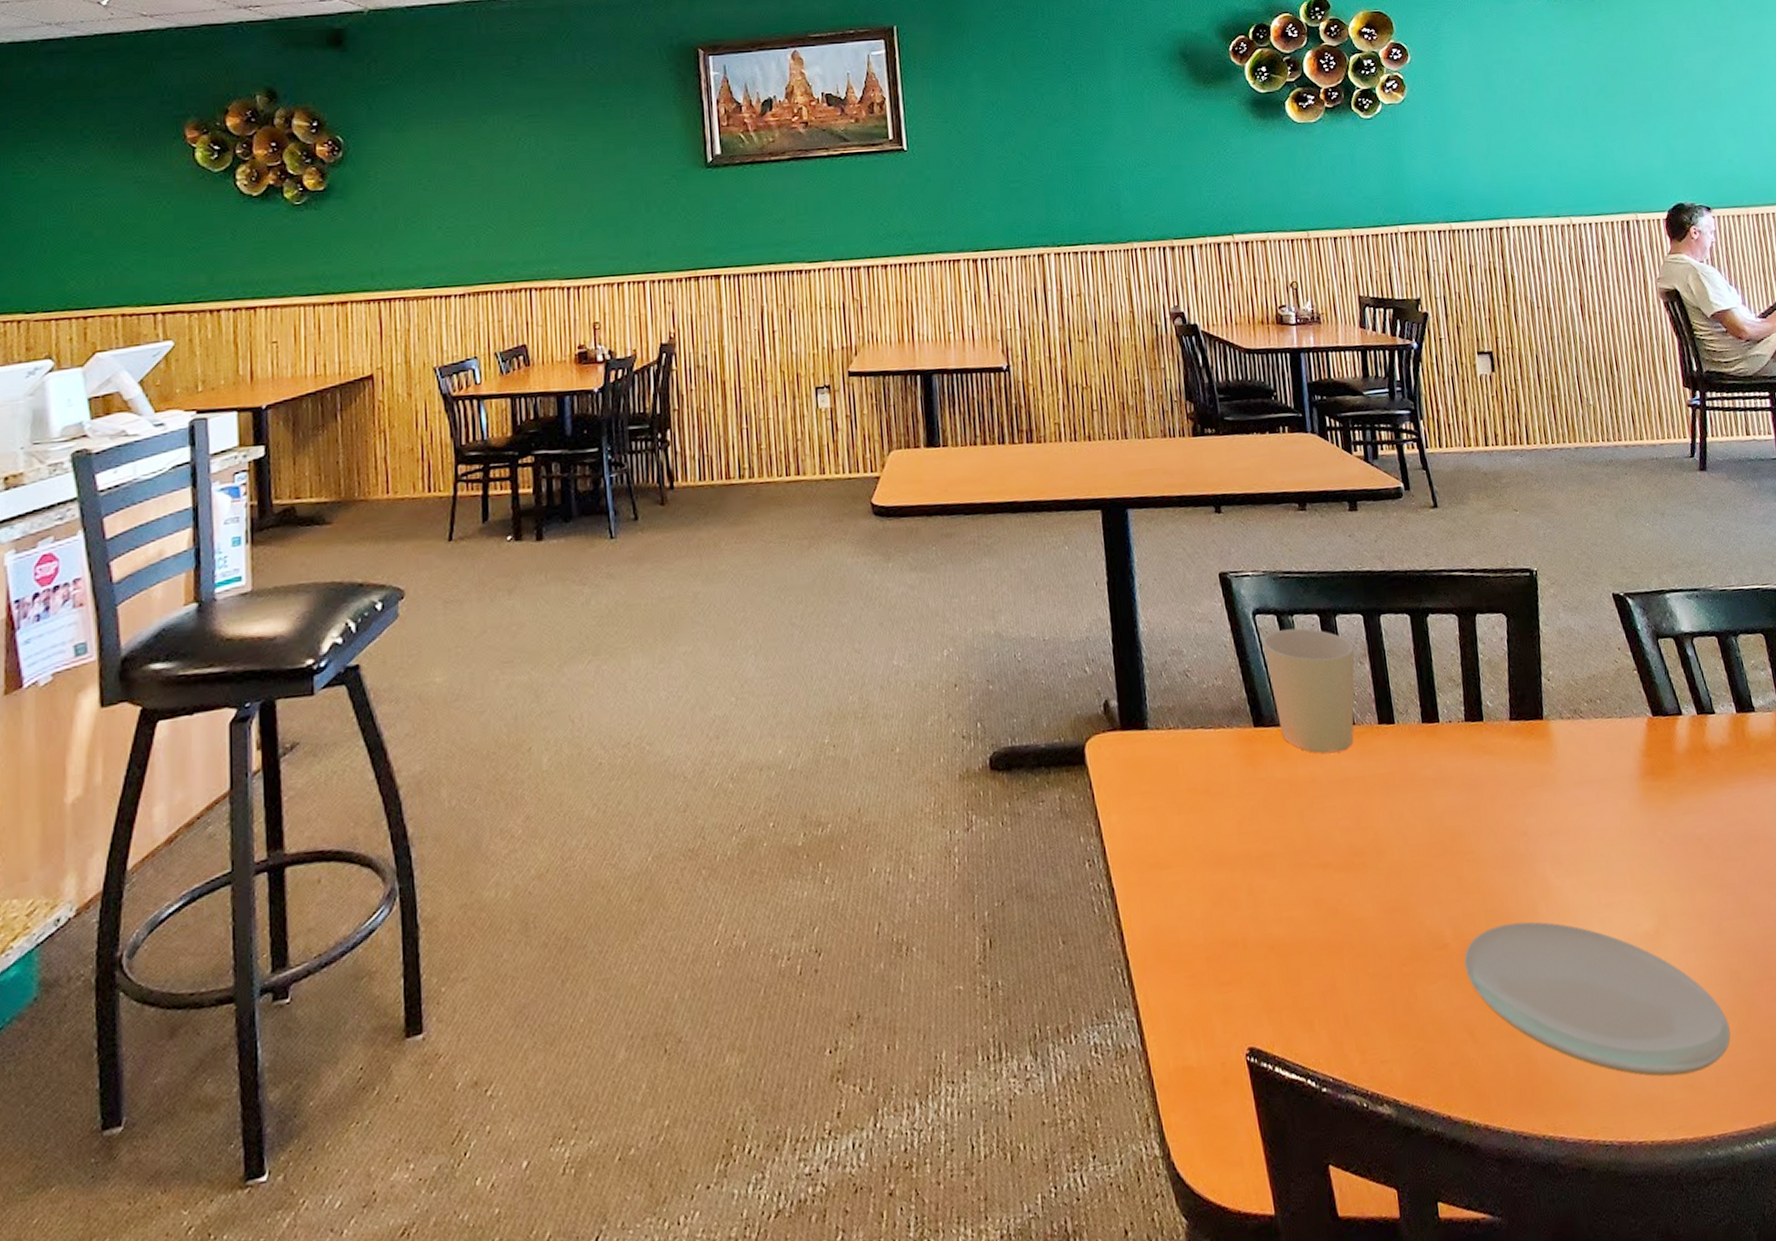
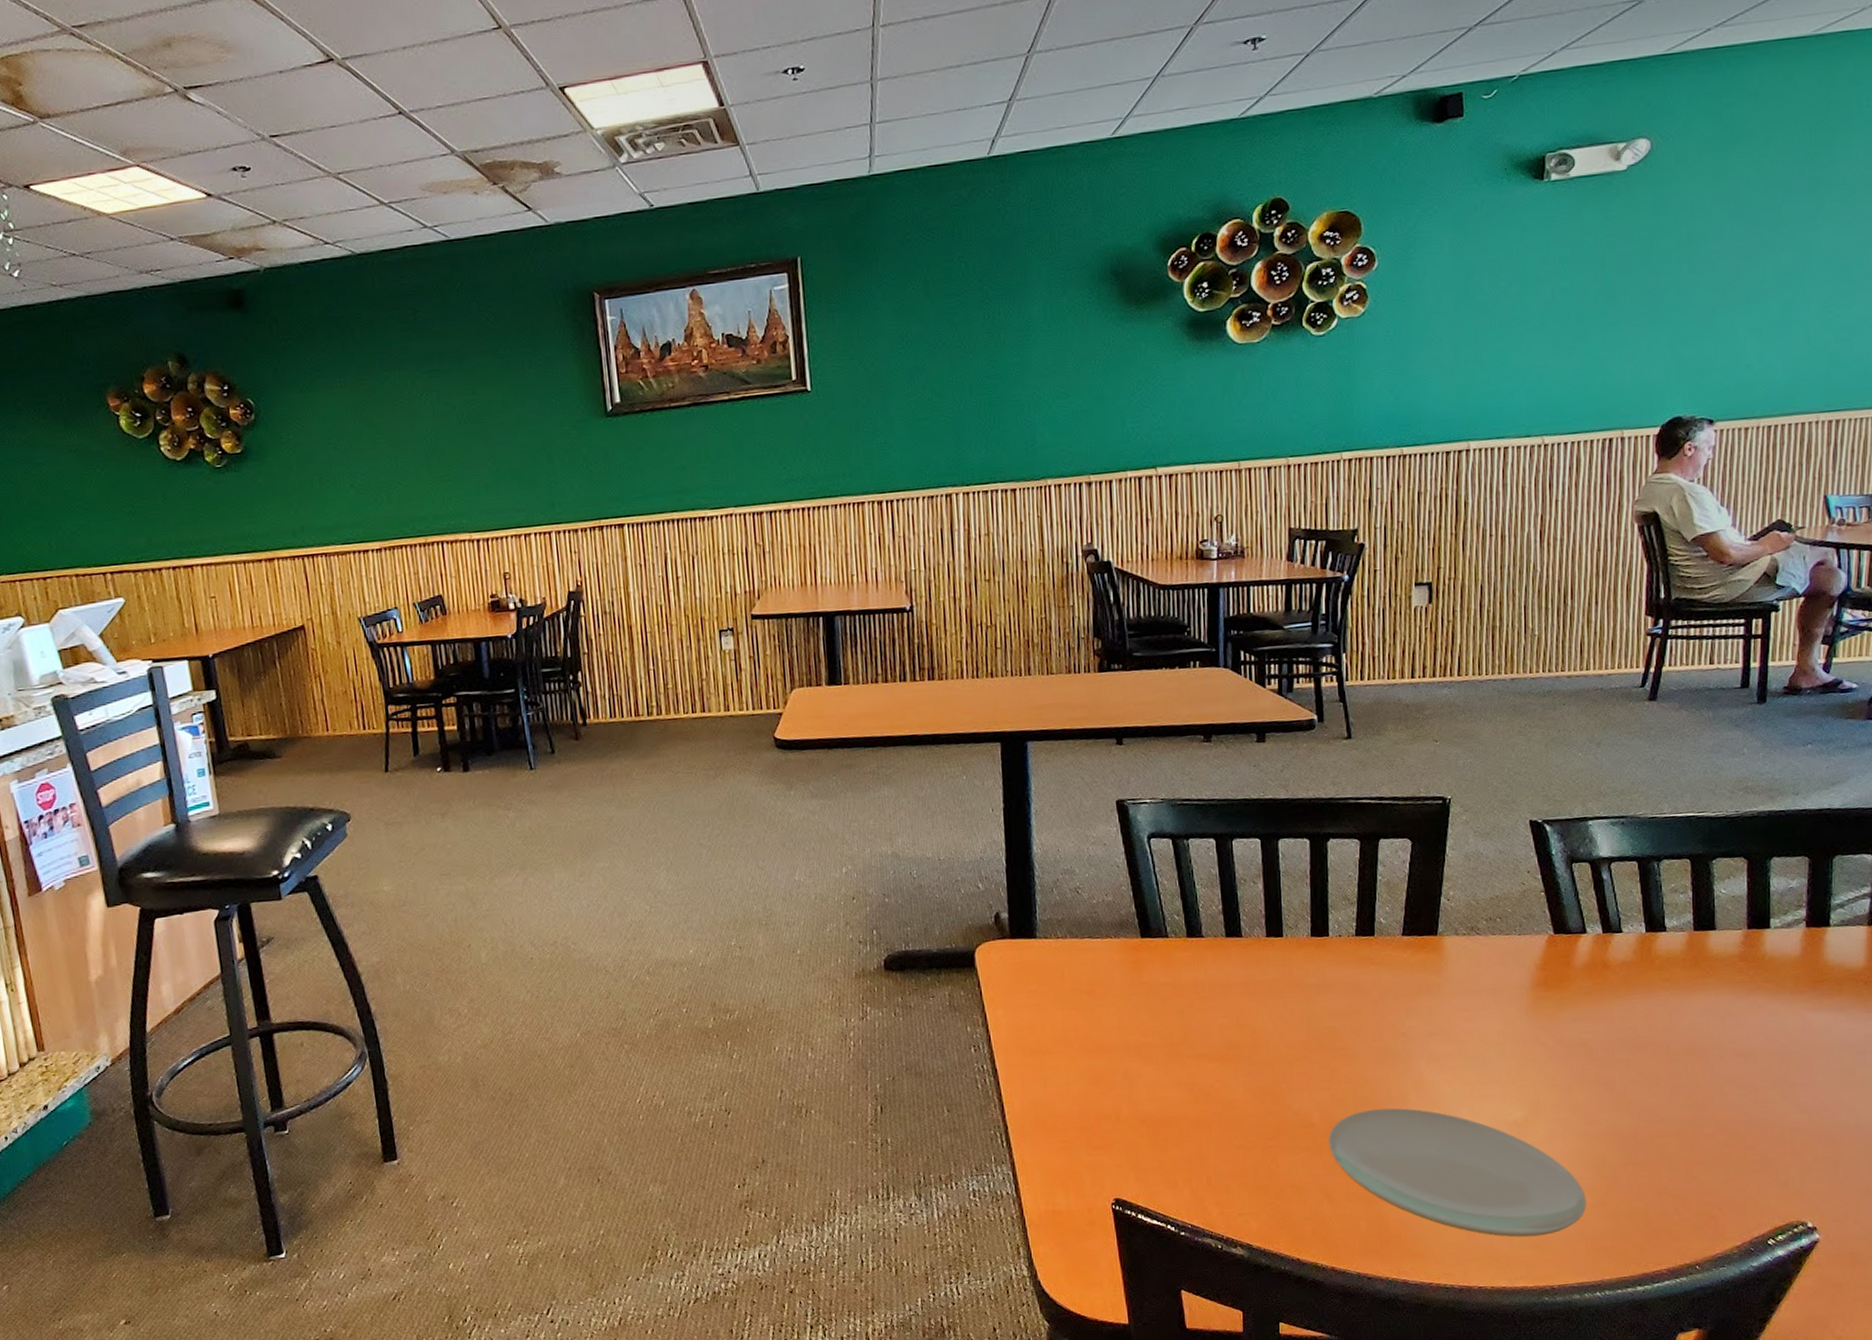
dixie cup: present [1263,628,1355,754] -> none [1156,851,1248,962]

